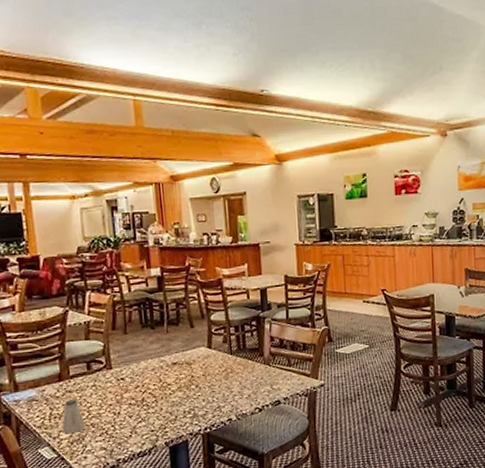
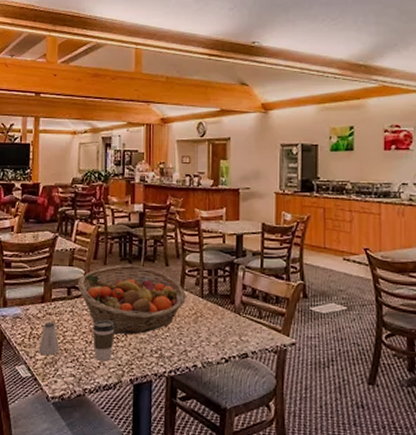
fruit basket: none [97,330,216,401] -> present [77,265,187,335]
coffee cup: none [119,388,144,430] -> present [93,320,115,361]

